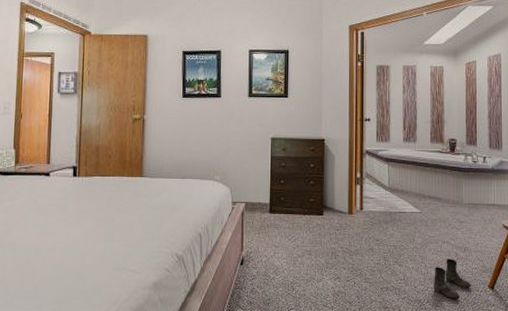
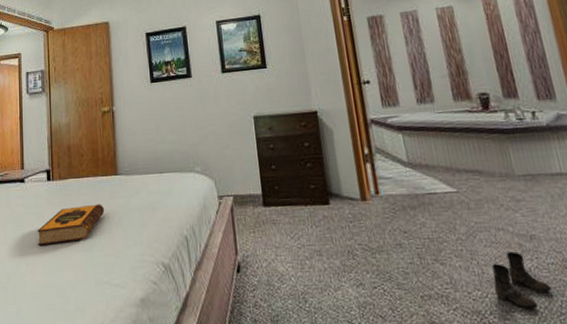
hardback book: none [59,200,128,234] -> present [37,203,105,246]

